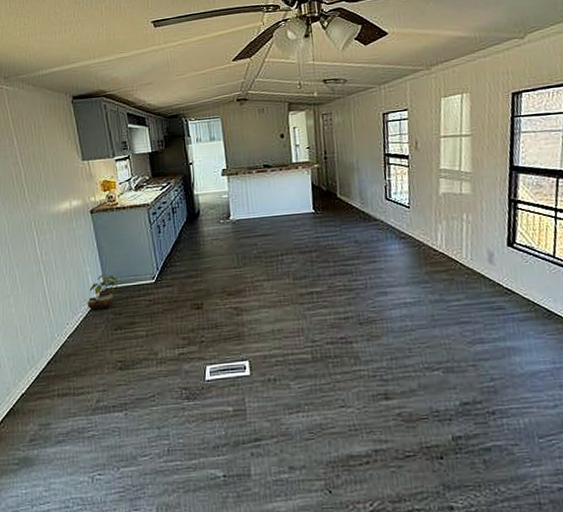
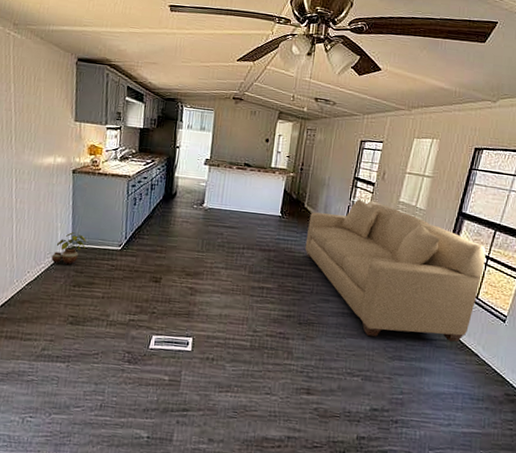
sofa: none [345,174,555,323] -> present [305,199,486,342]

